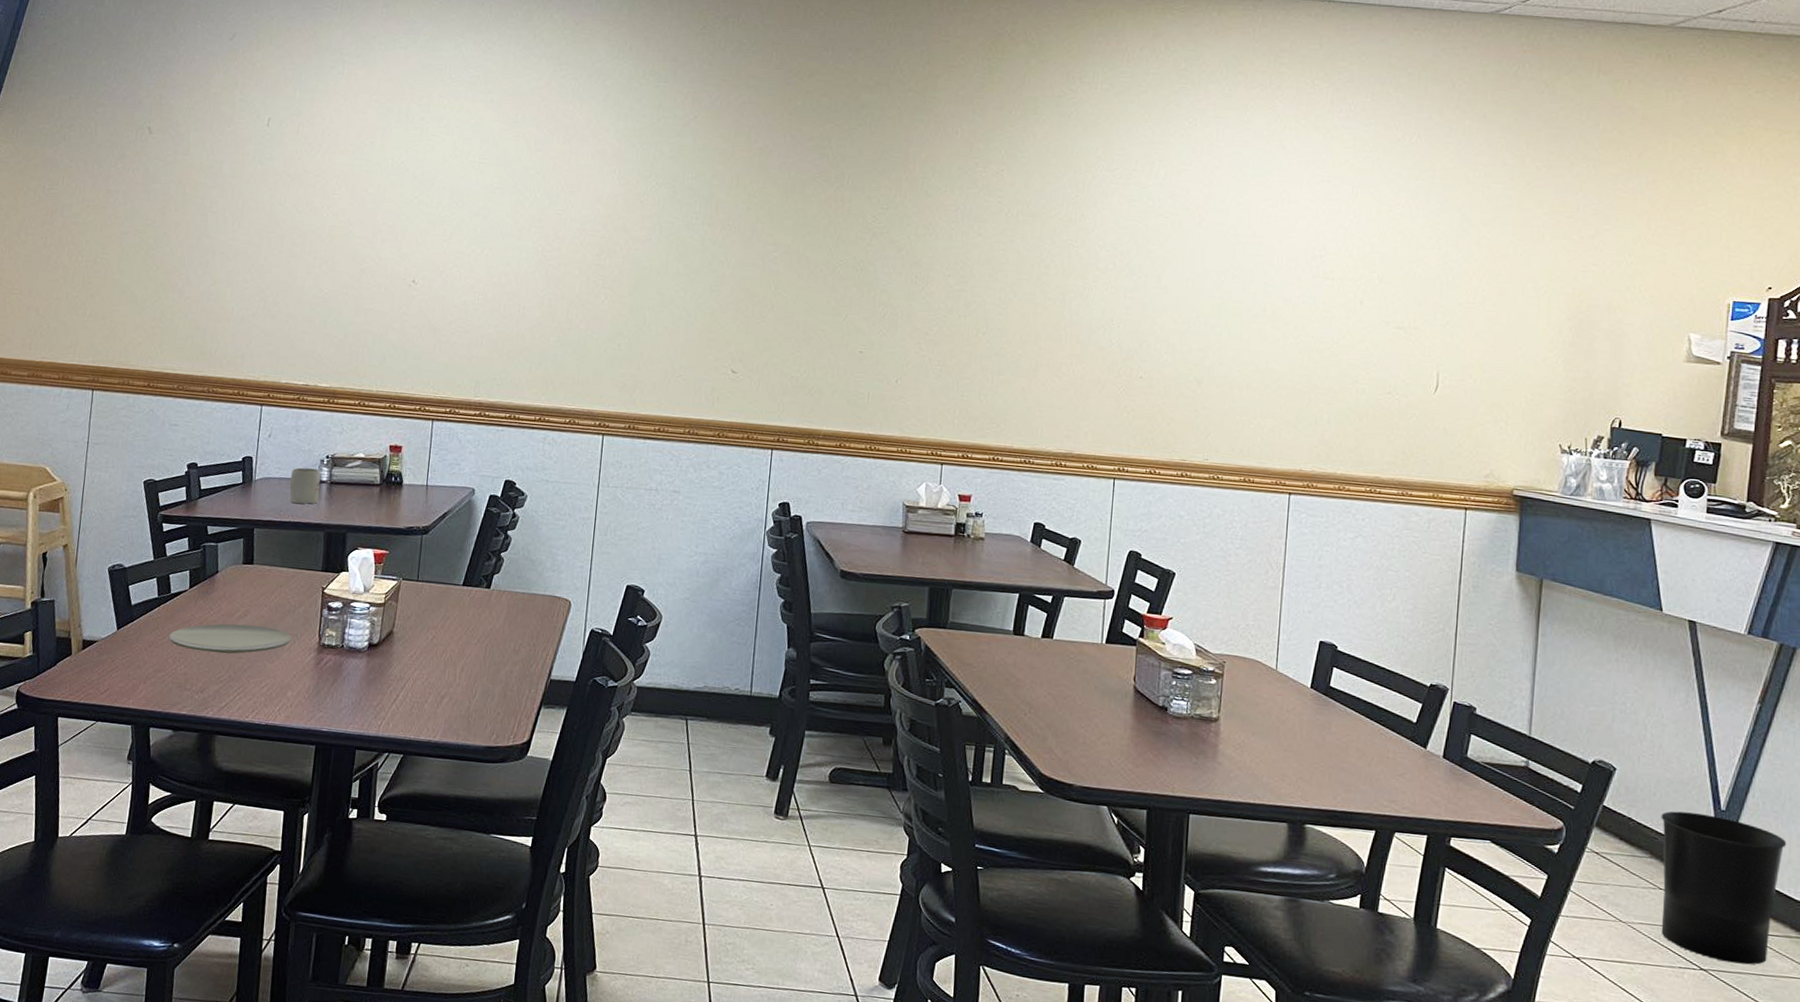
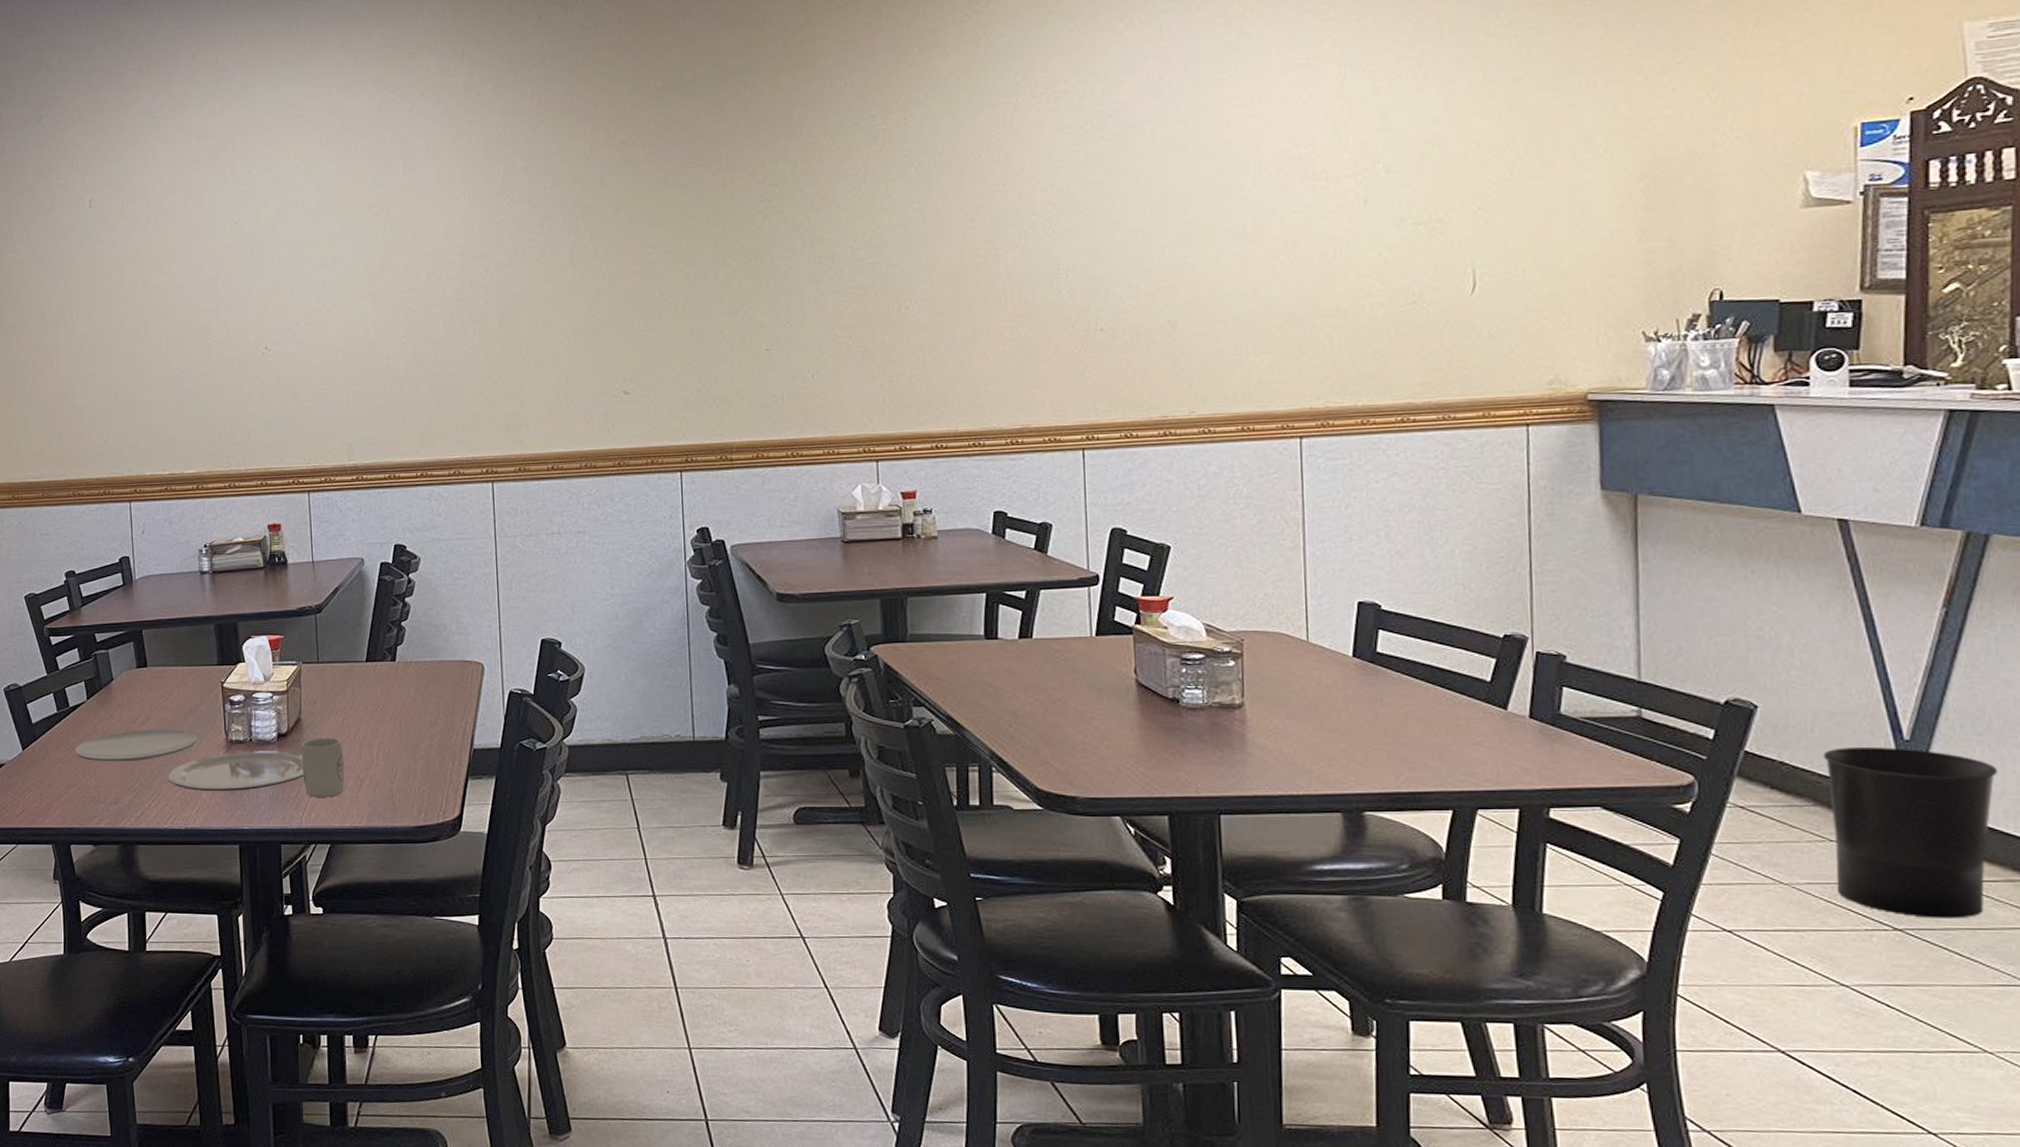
plate: none [256,656,390,694] -> present [167,751,304,791]
mug: present [289,467,321,504] -> none [170,560,204,598]
mug: none [386,651,429,710] -> present [301,737,345,797]

